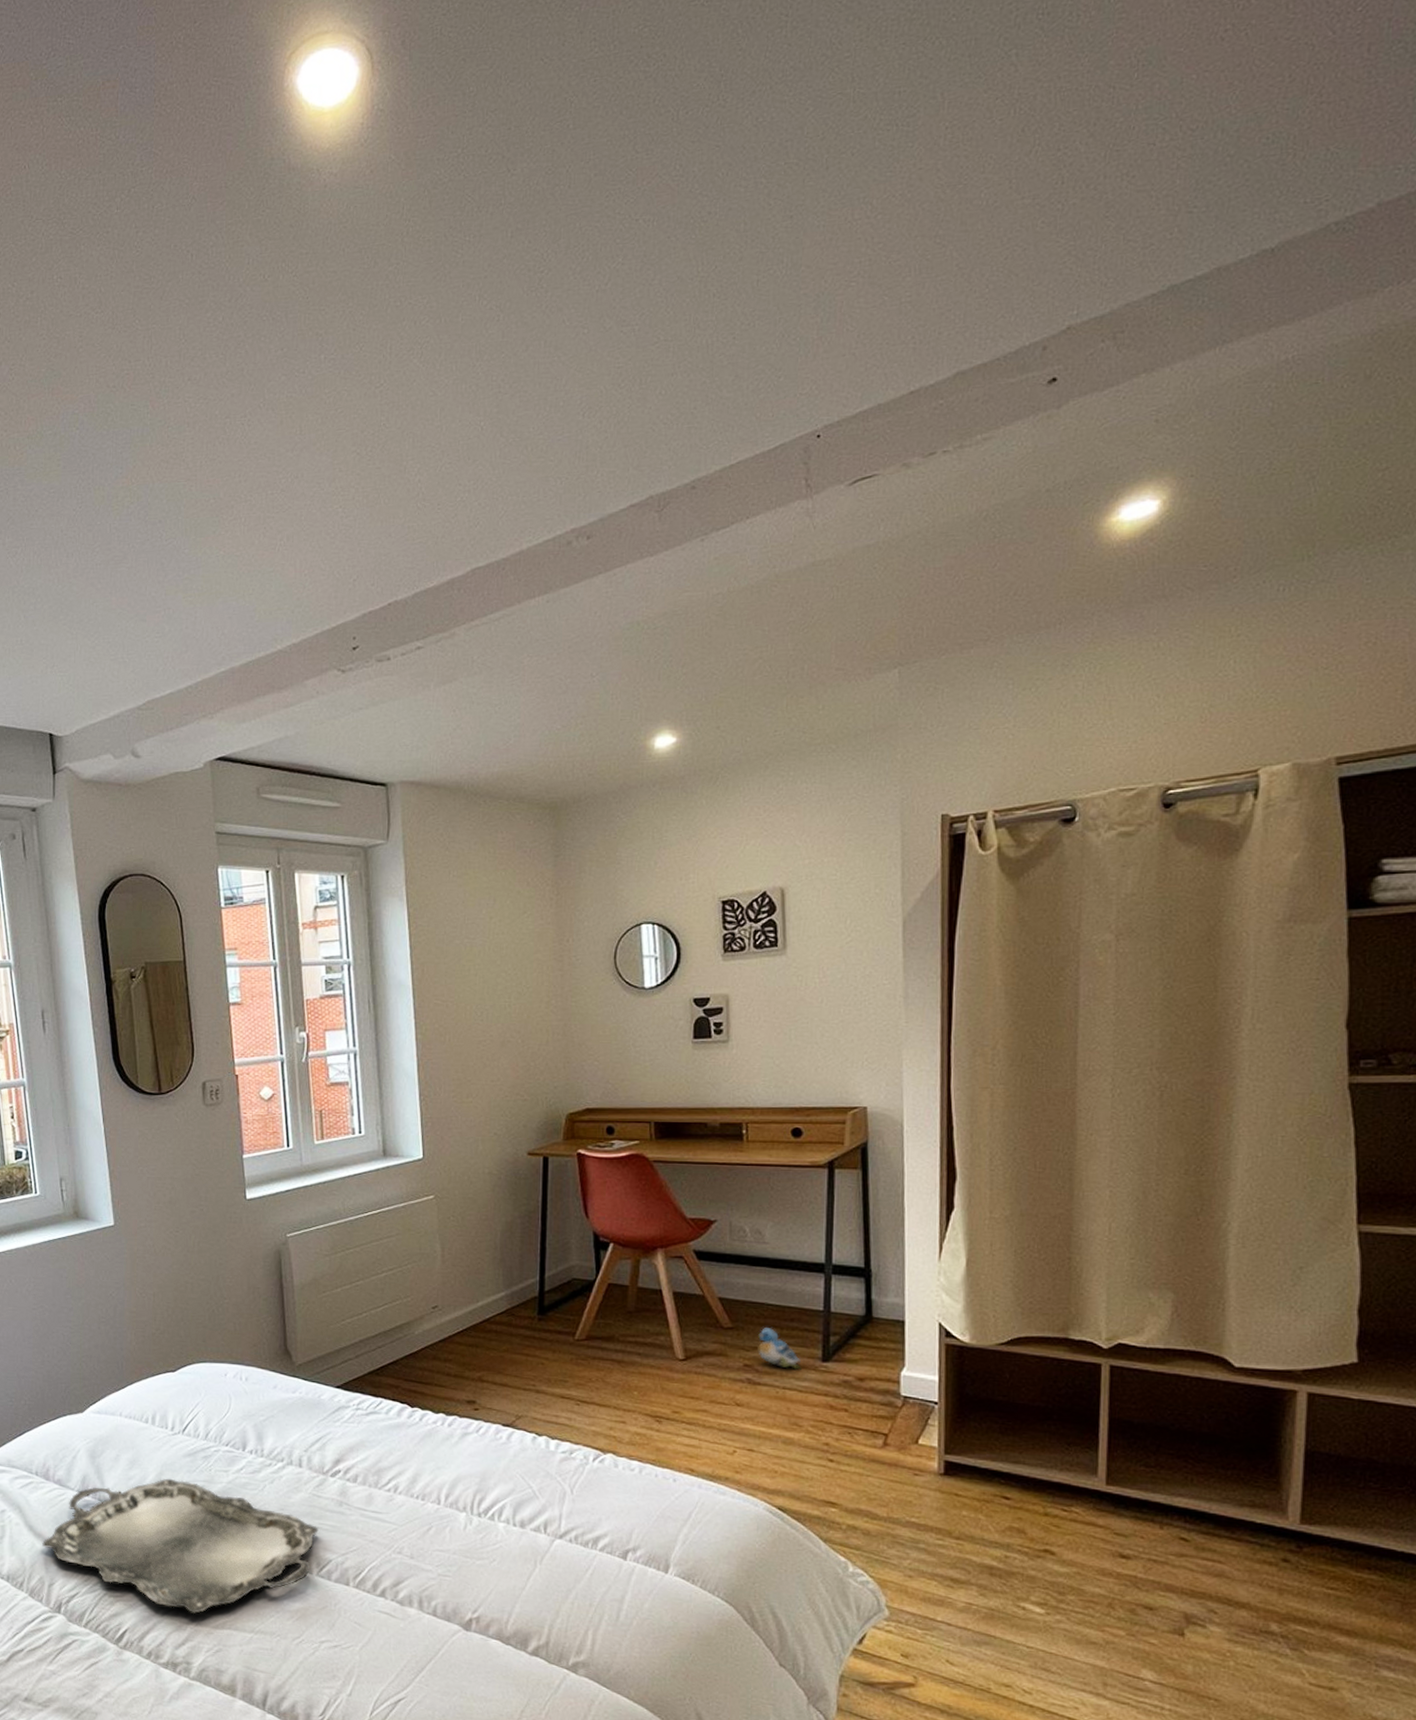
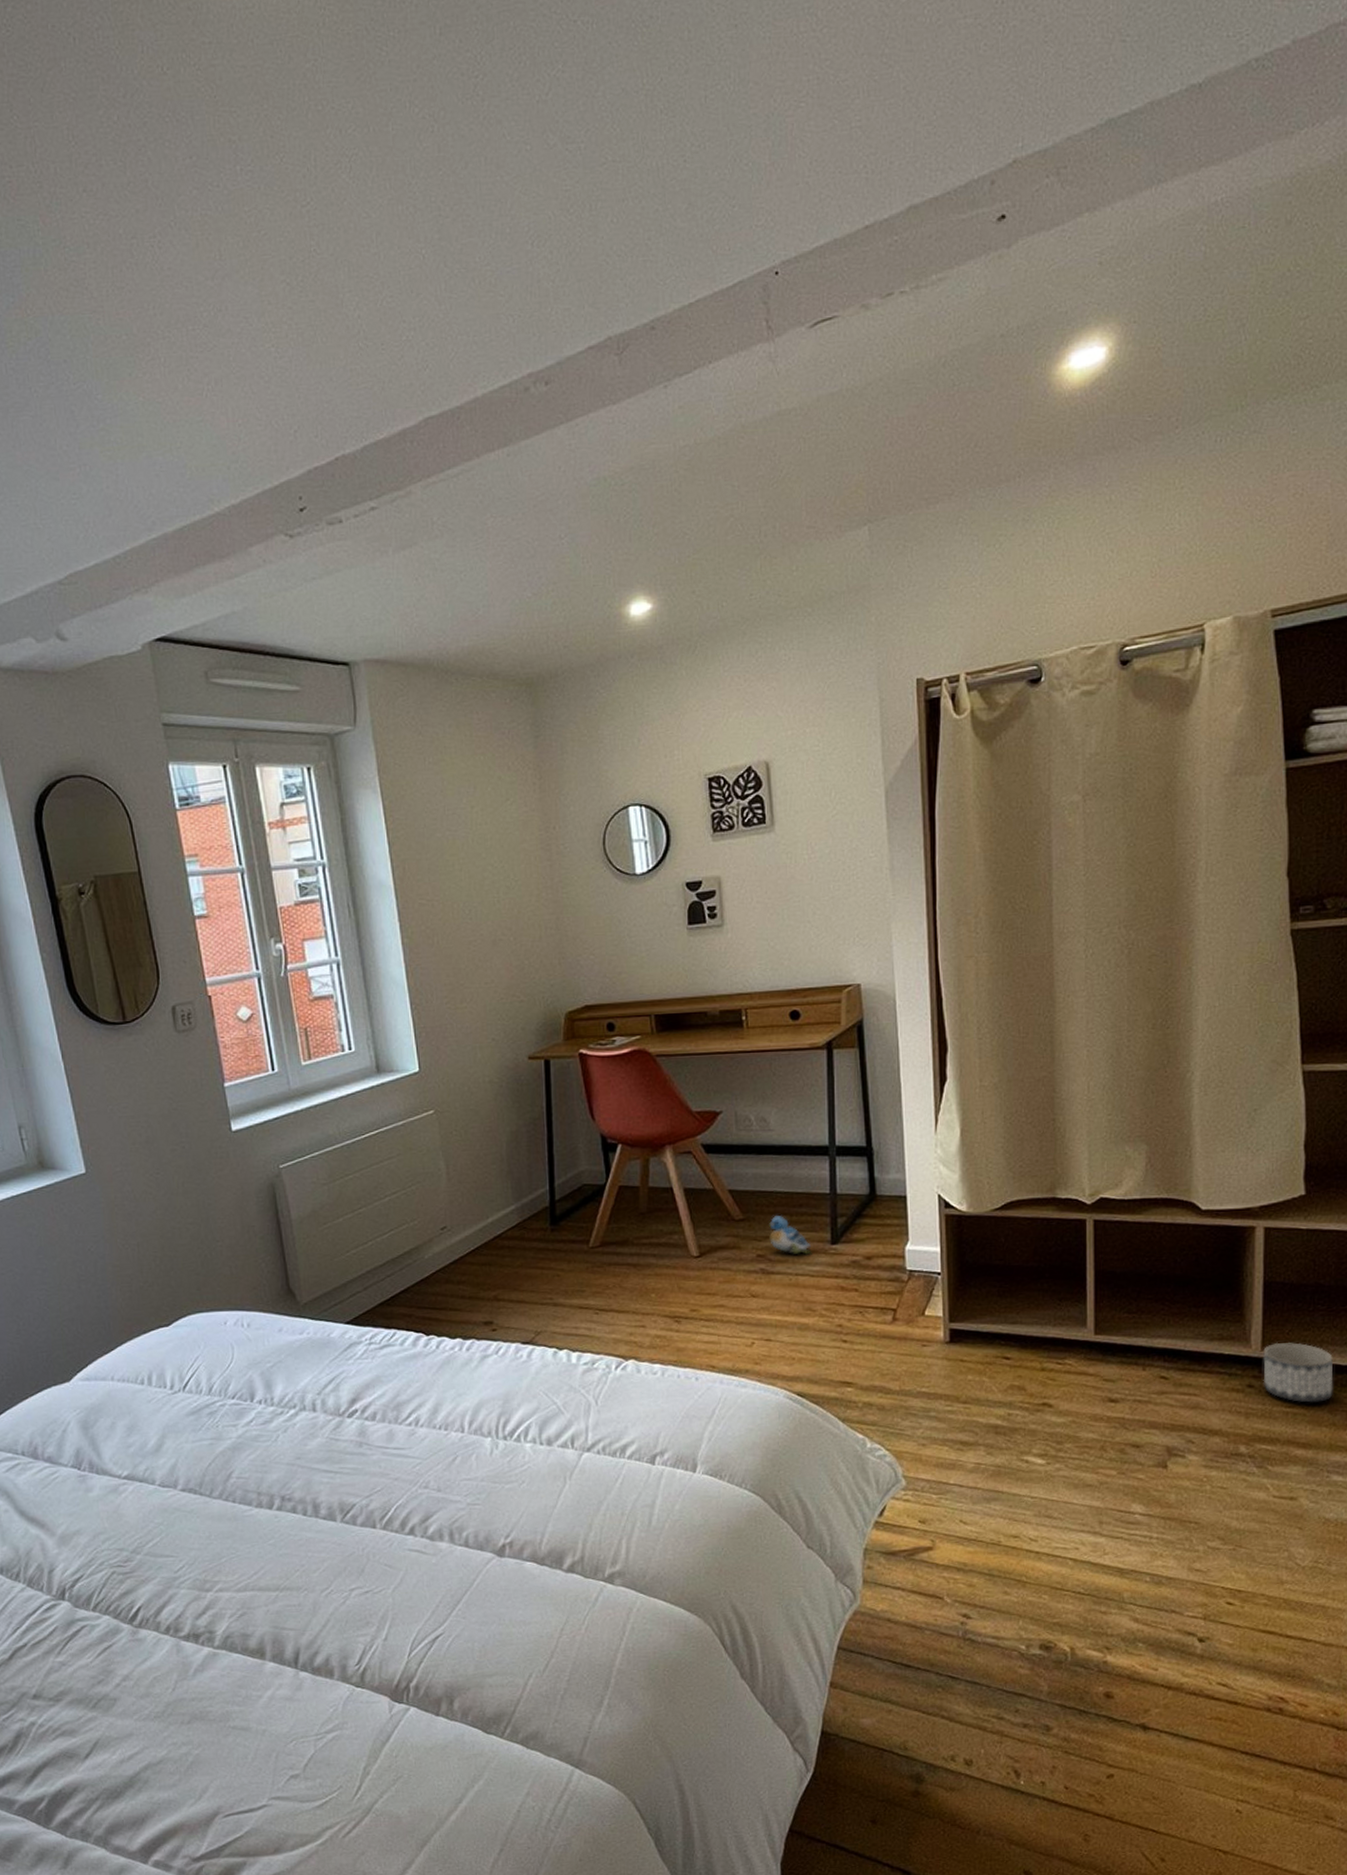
serving tray: present [42,1478,319,1614] -> none [37,1440,339,1580]
planter: none [1300,1517,1387,1588] -> present [1263,1342,1334,1403]

